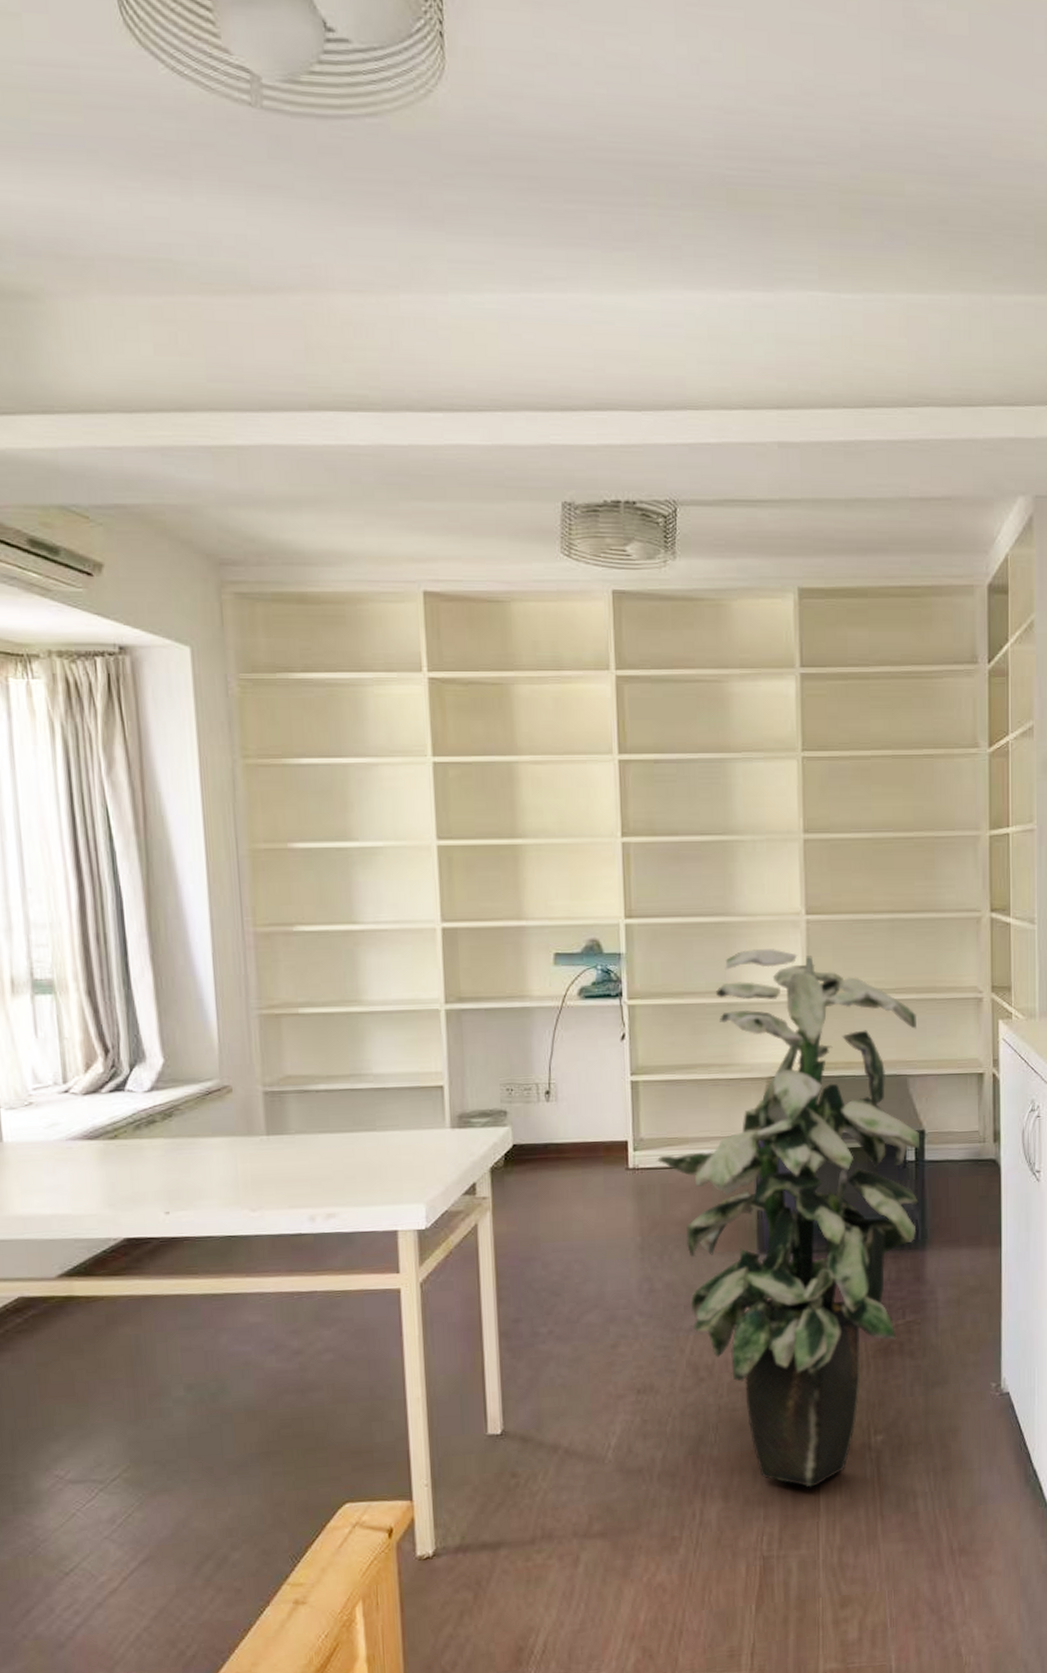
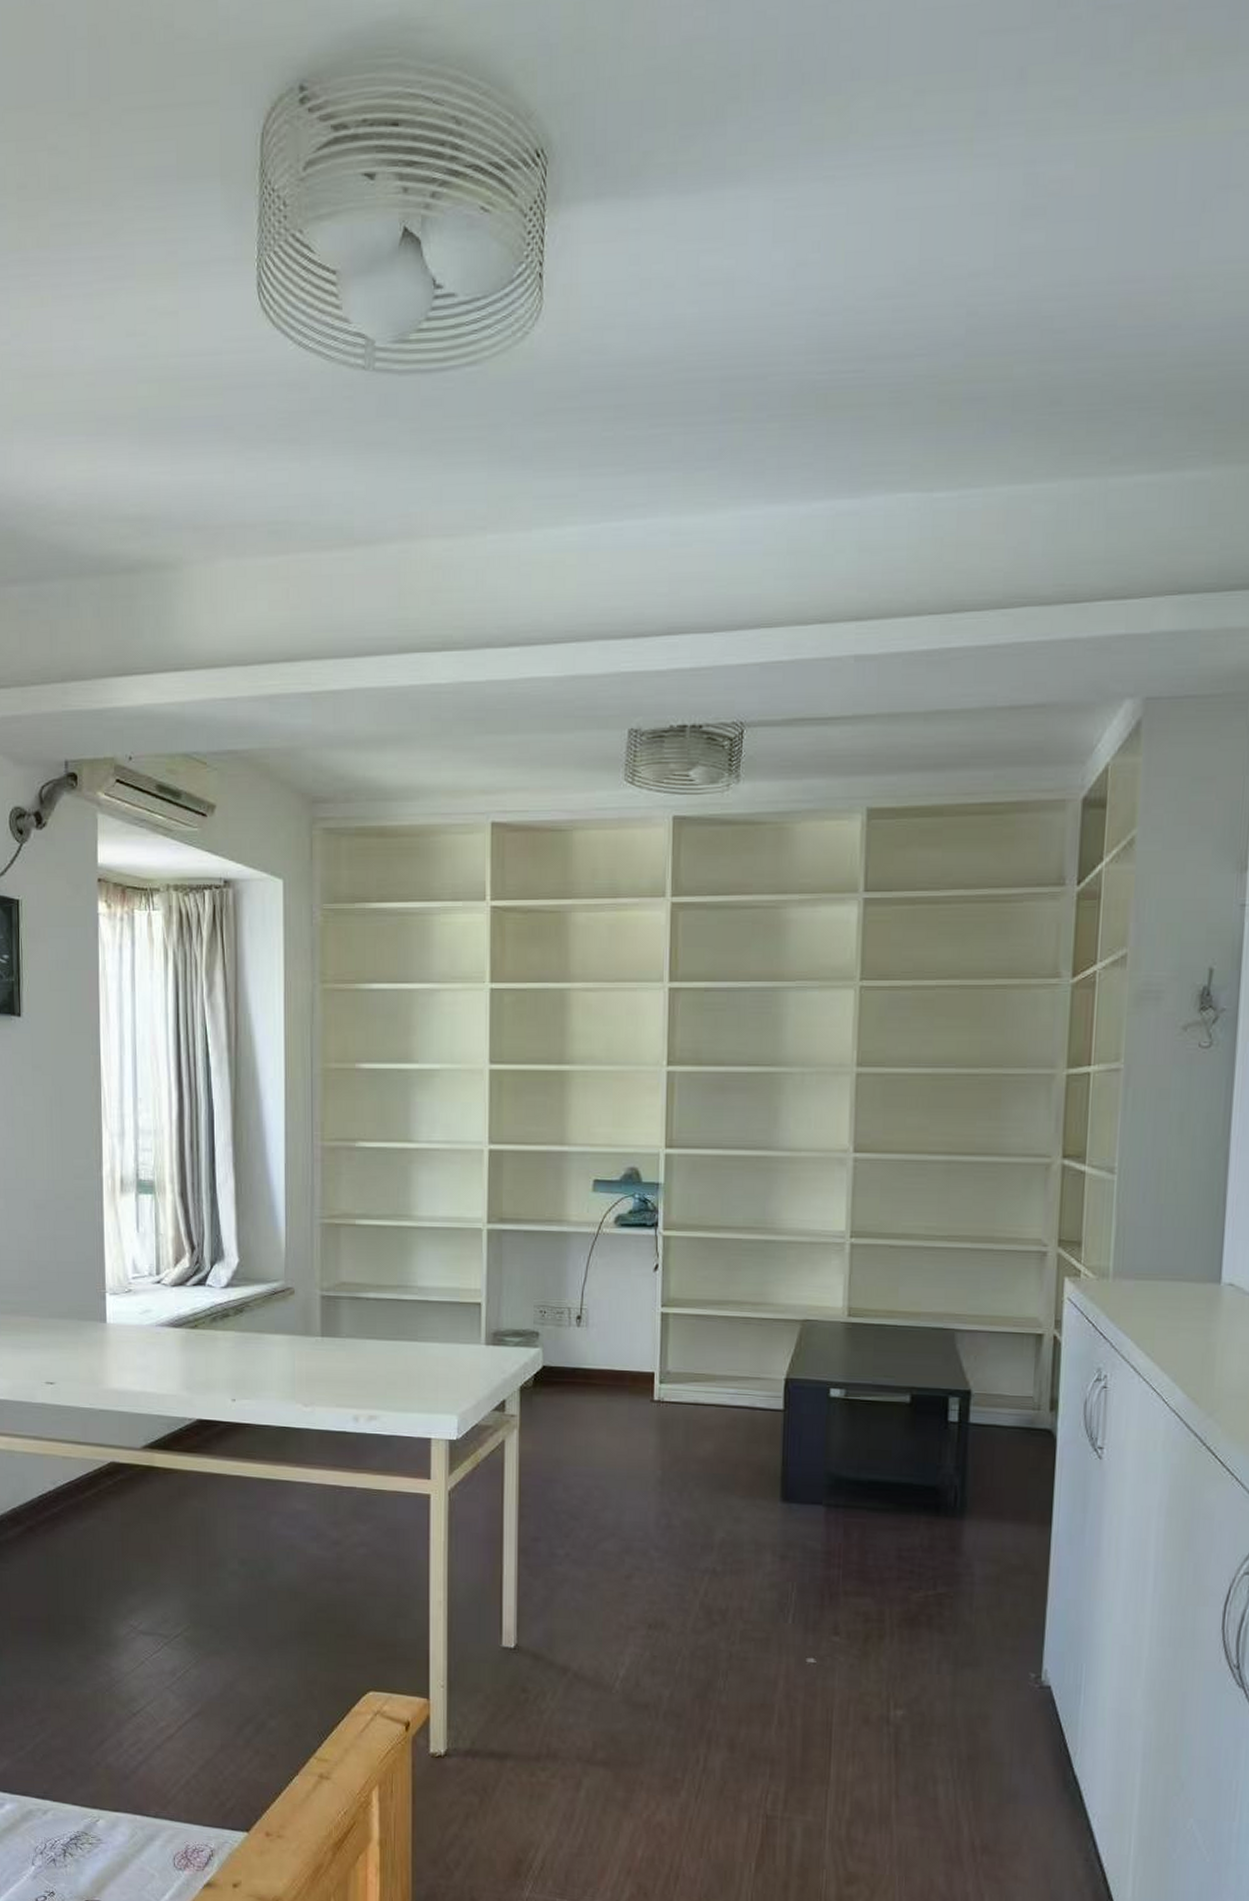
indoor plant: present [656,949,919,1487] -> none [681,1186,971,1752]

